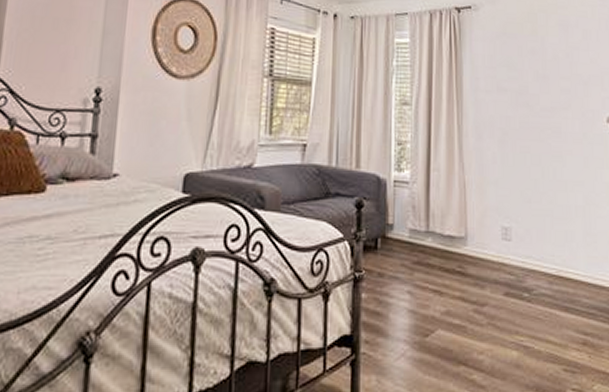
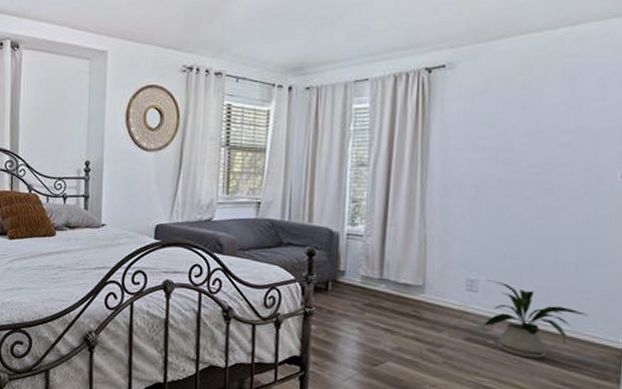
house plant: none [518,227,597,309] -> present [482,280,588,359]

